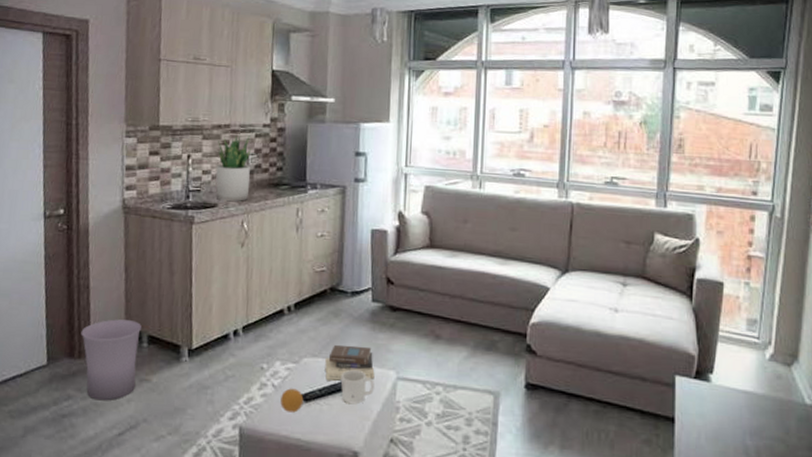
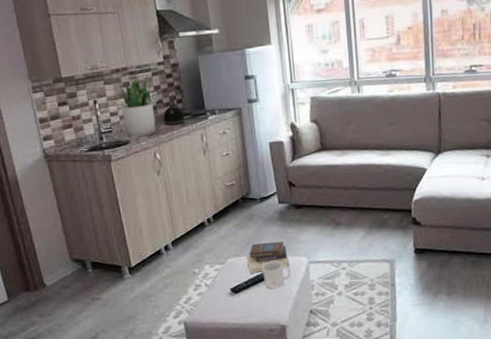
waste bin: present [81,319,141,401] -> none [31,252,89,322]
kettle: none [258,164,282,195] -> present [163,98,185,126]
fruit: present [280,388,304,413] -> none [214,284,234,304]

